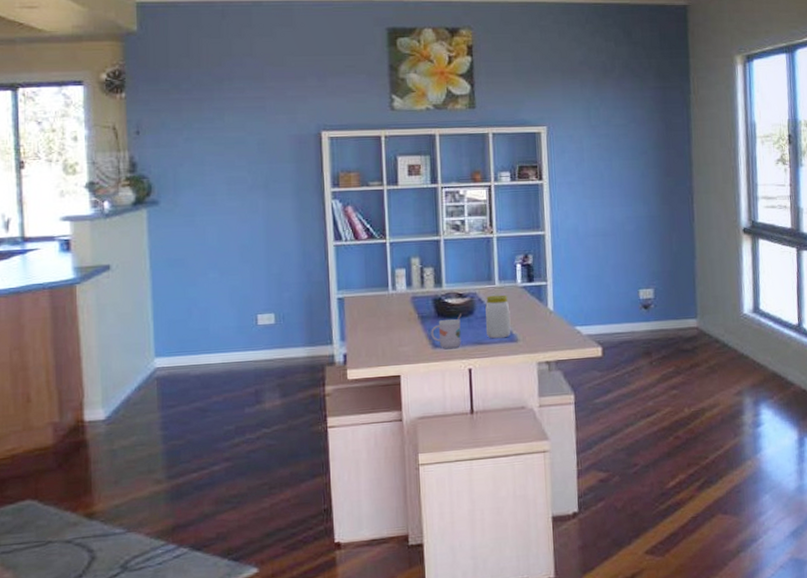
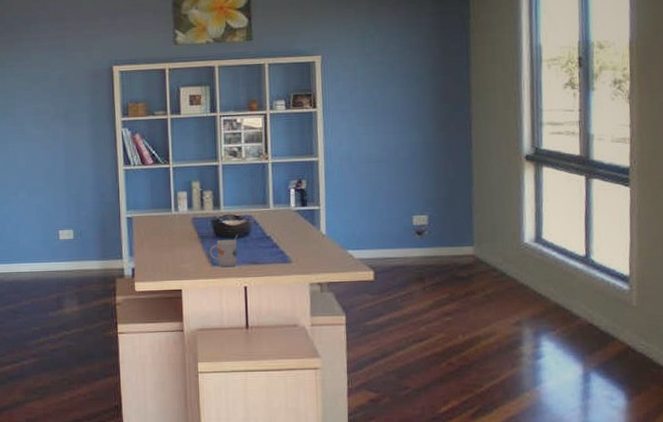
jar: present [485,294,511,339] -> none [260,218,285,259]

